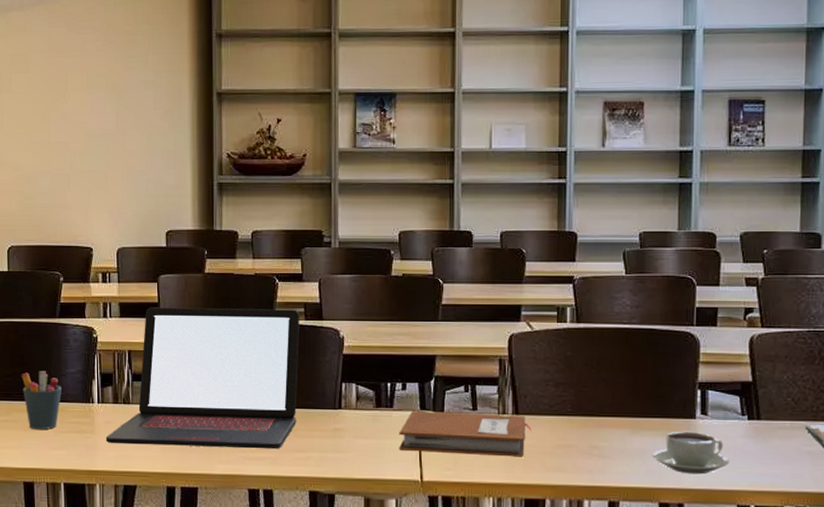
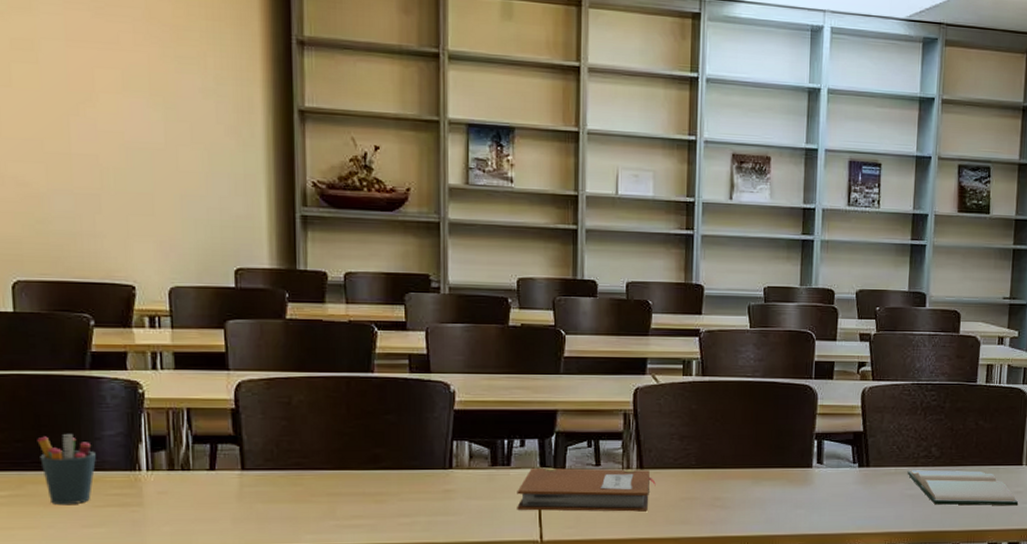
laptop: present [105,307,300,449] -> none [158,357,404,517]
coffee cup: present [652,431,730,475] -> none [772,480,842,521]

